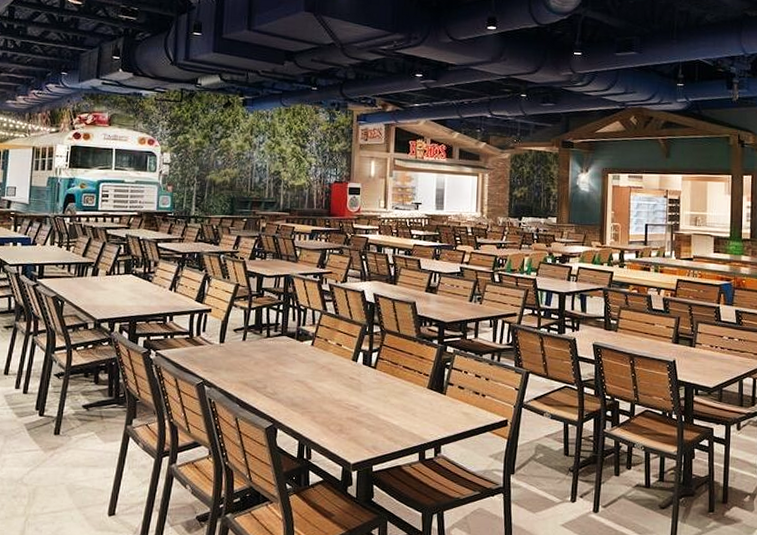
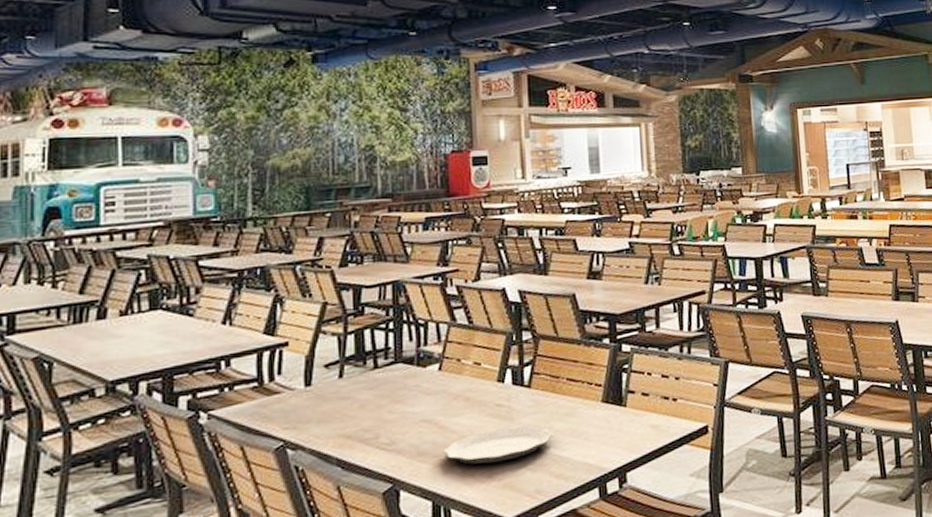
plate: none [310,395,389,421] -> present [444,426,554,464]

